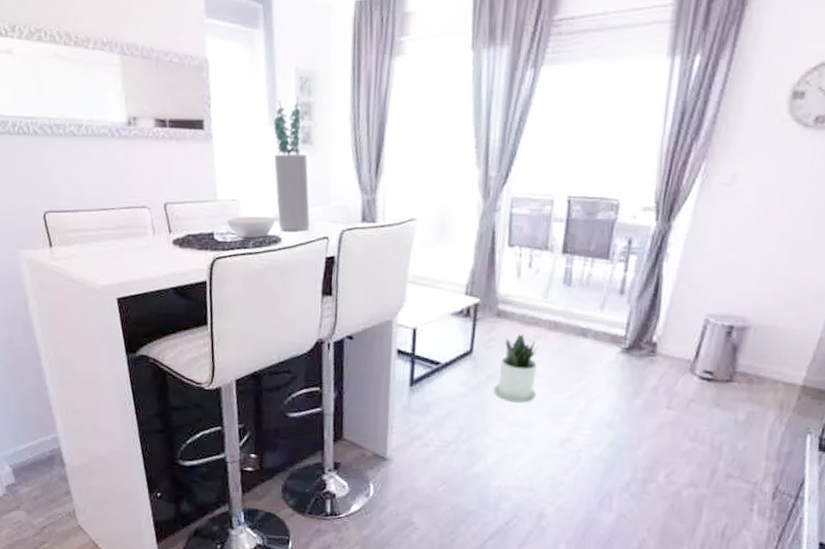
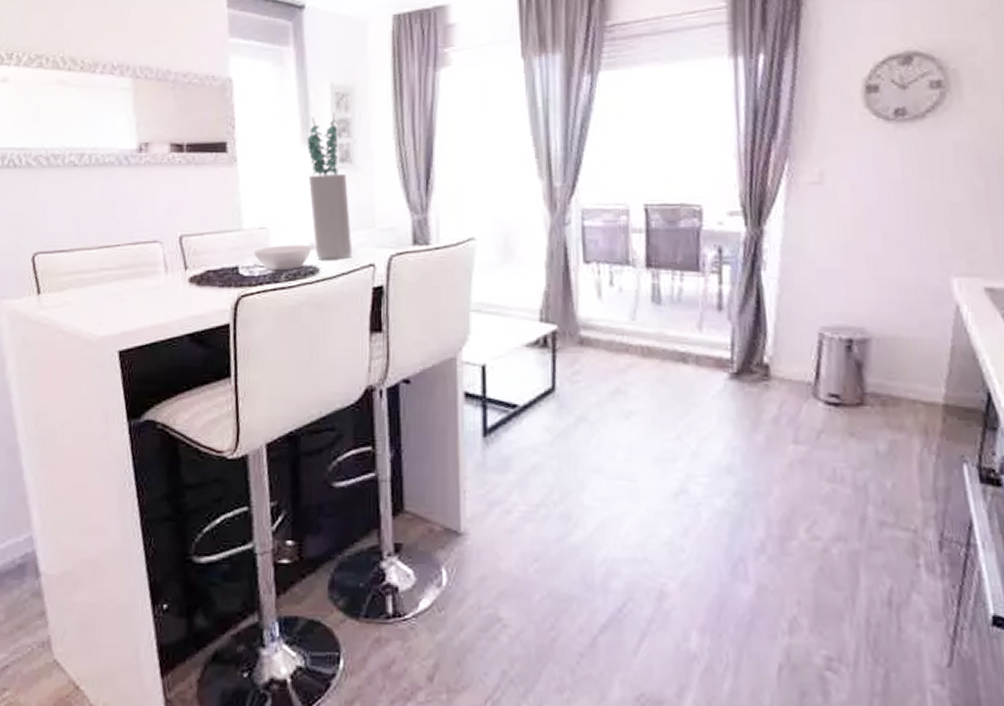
planter: present [493,333,540,403] -> none [585,363,638,448]

